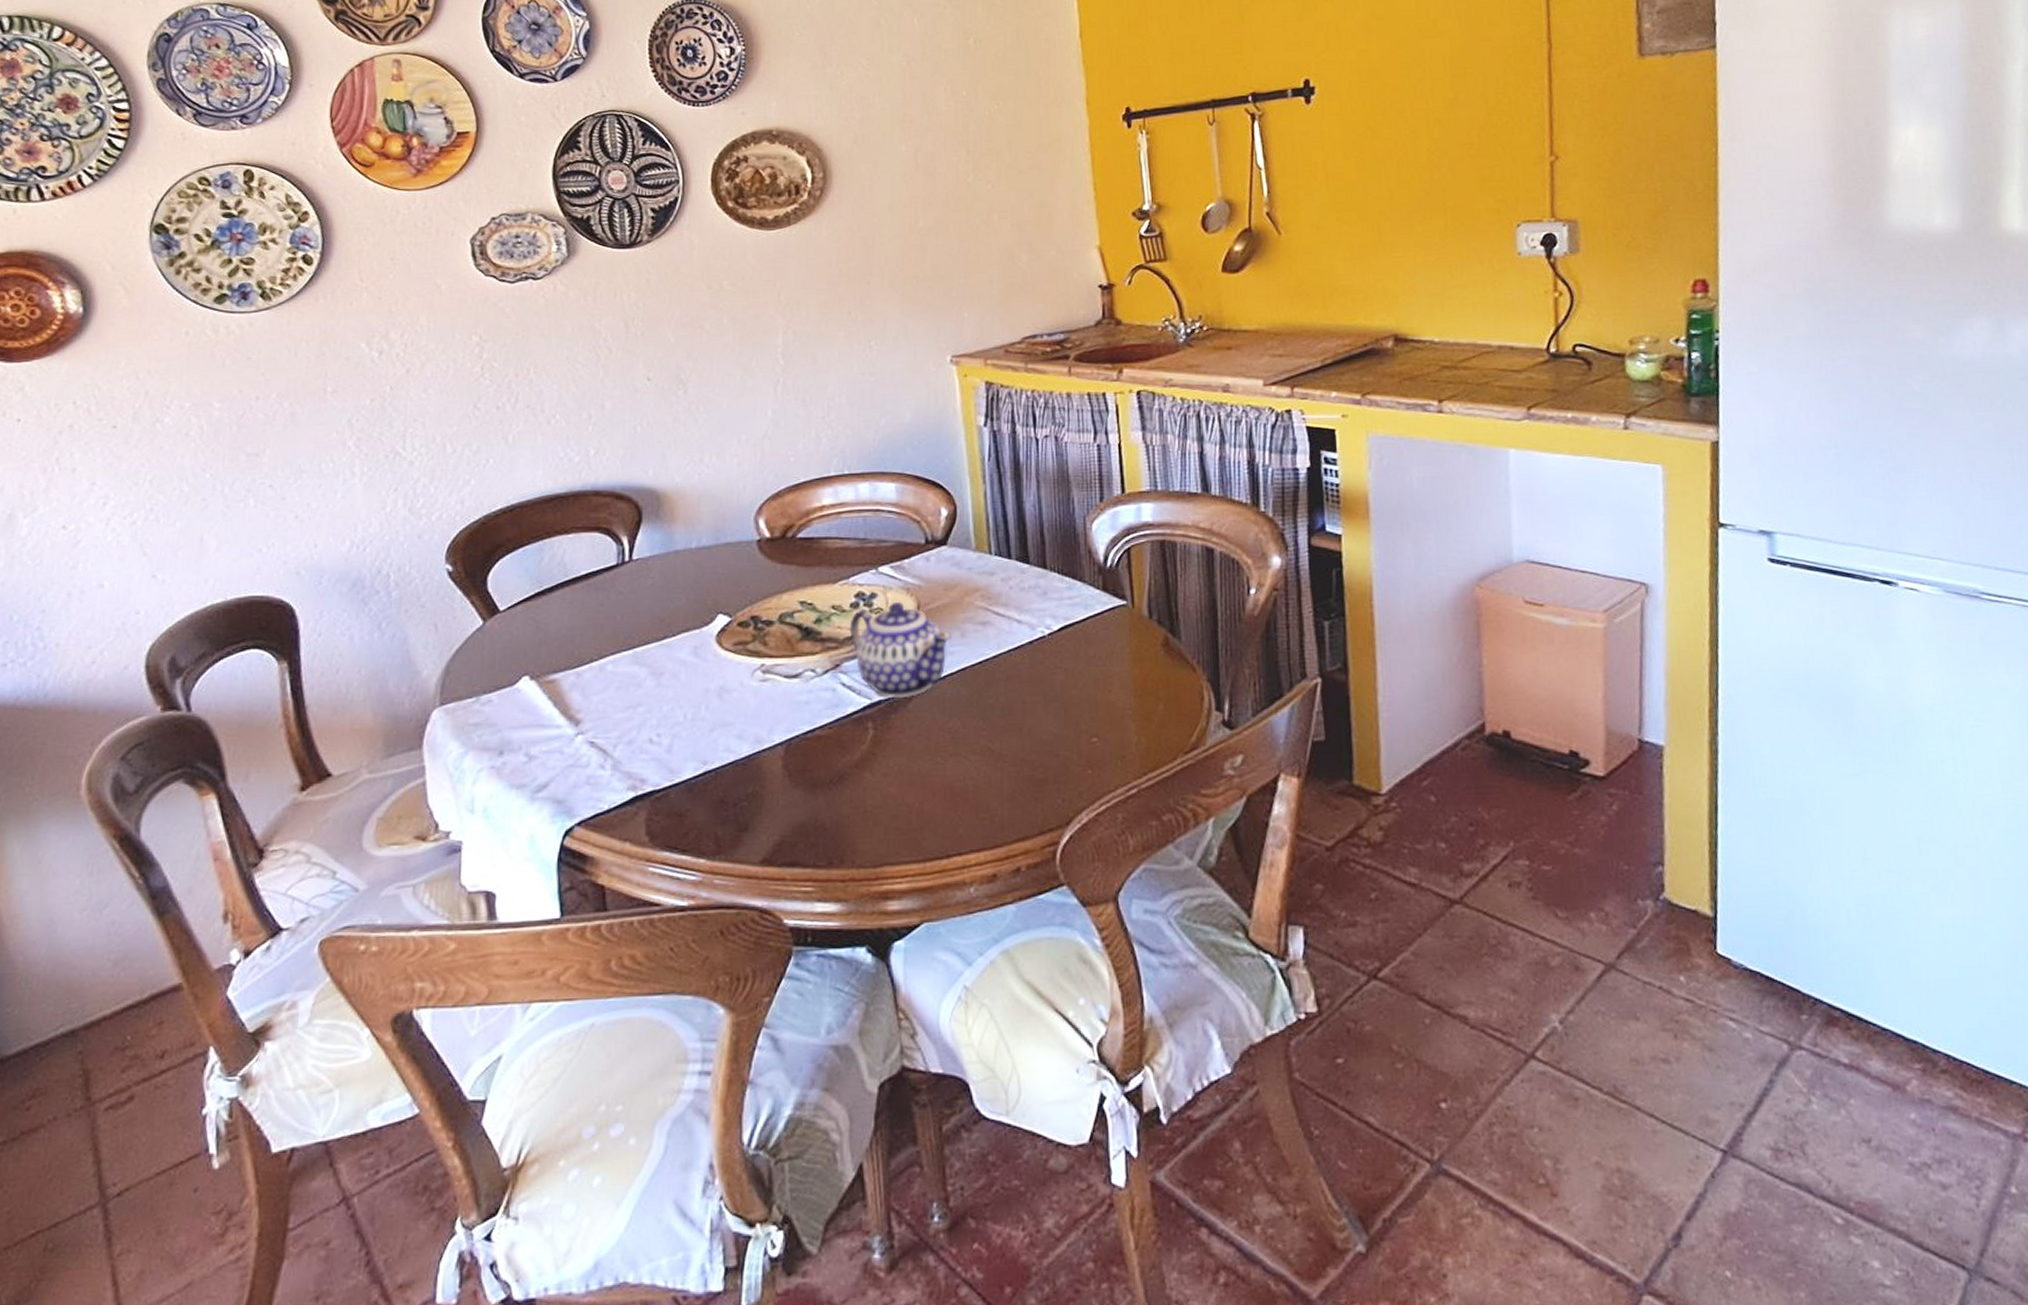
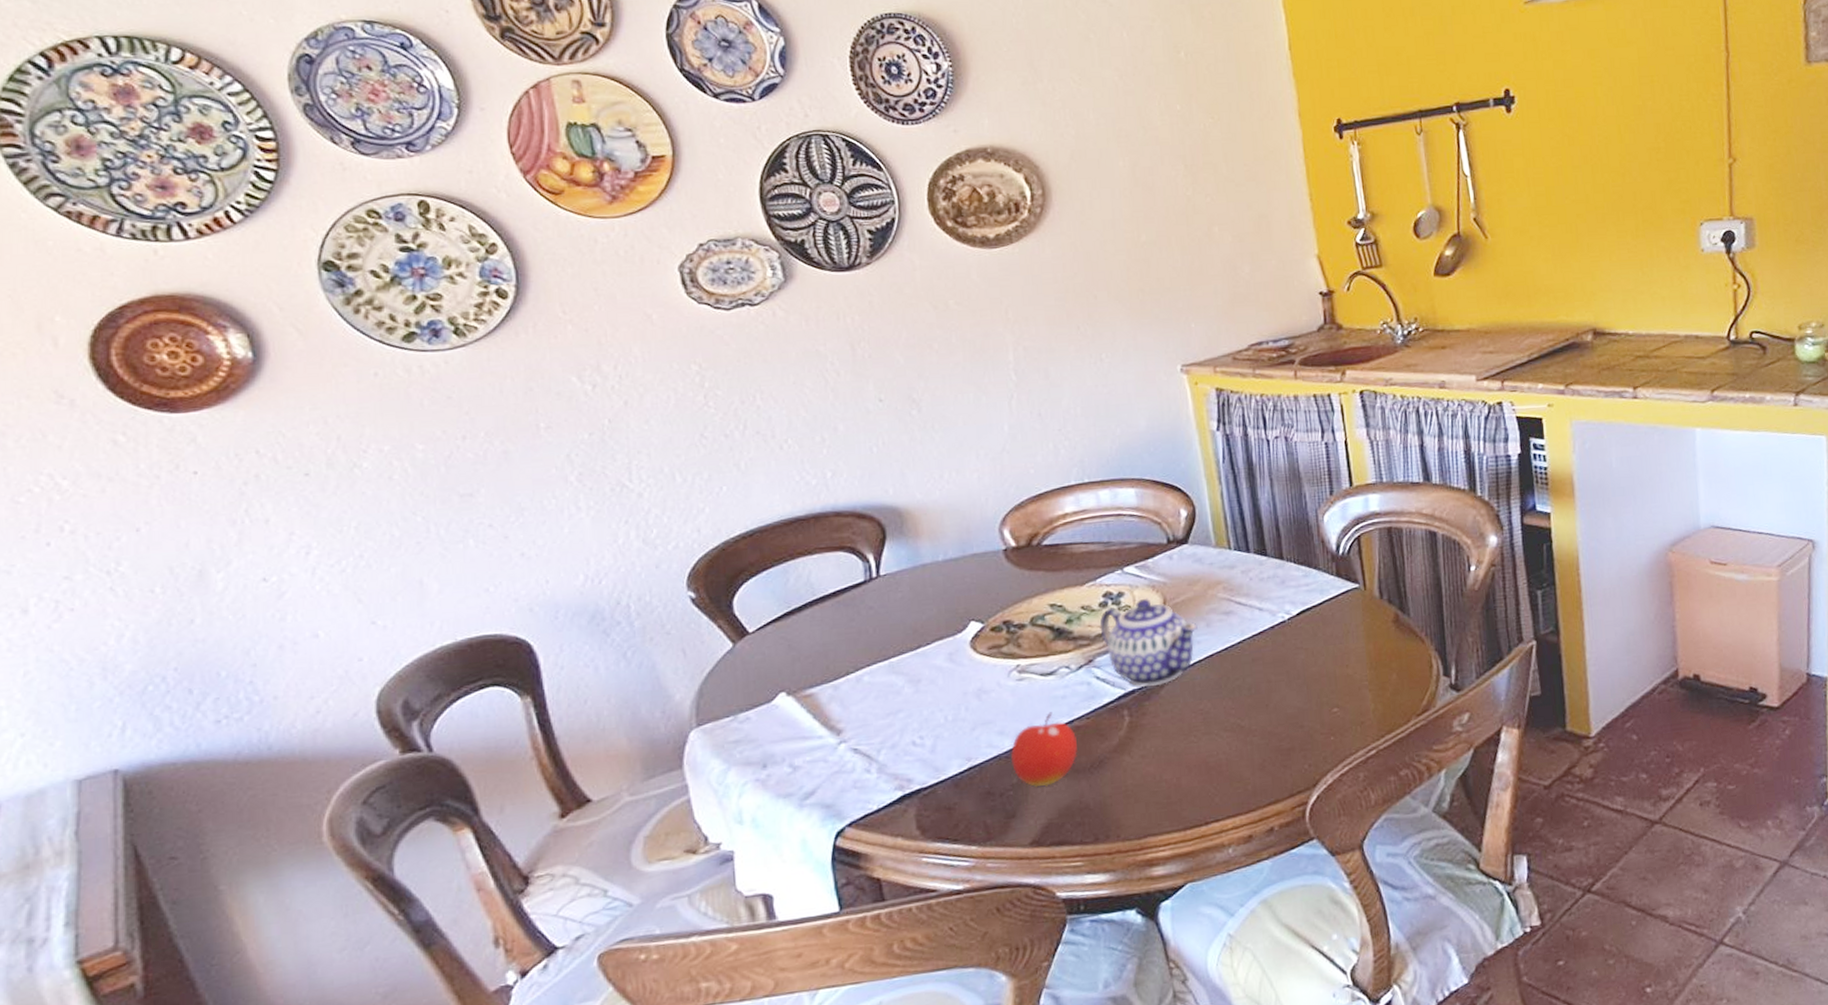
fruit: none [748,718,817,800] -> present [1011,712,1078,788]

